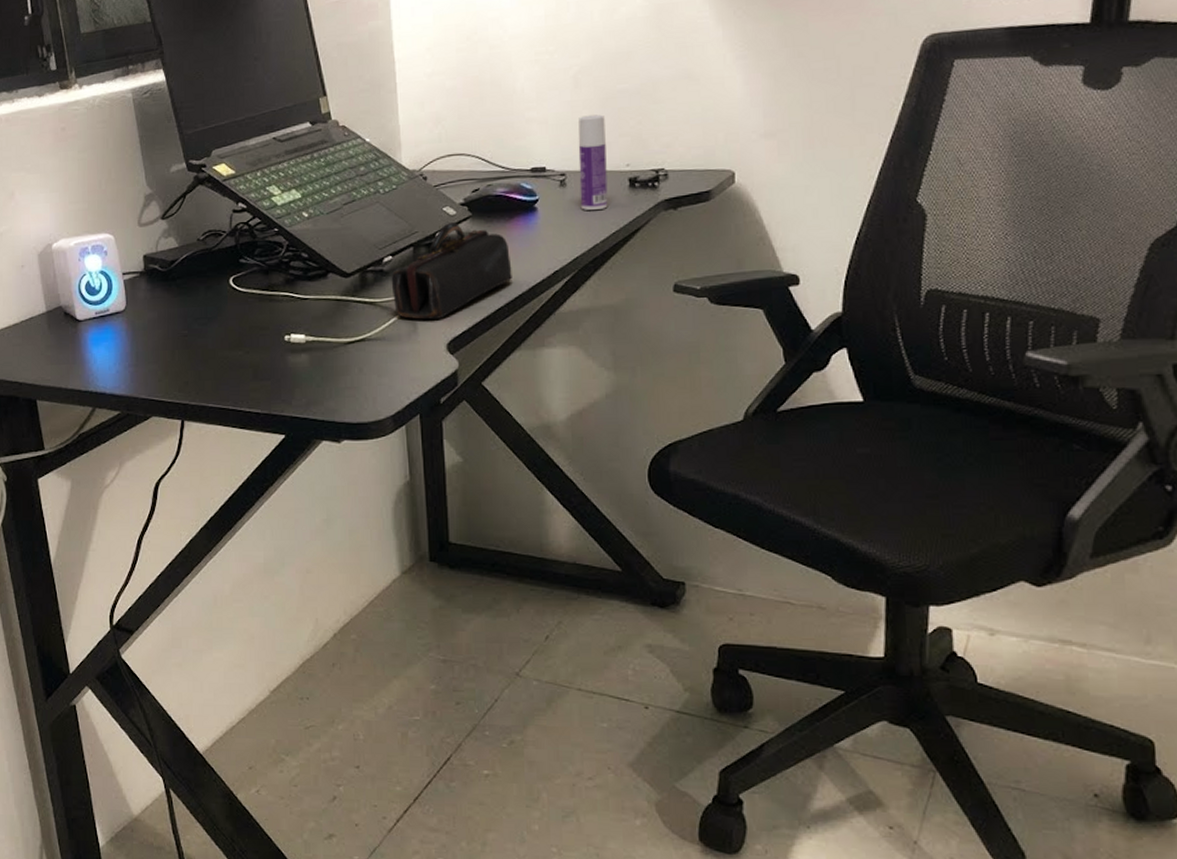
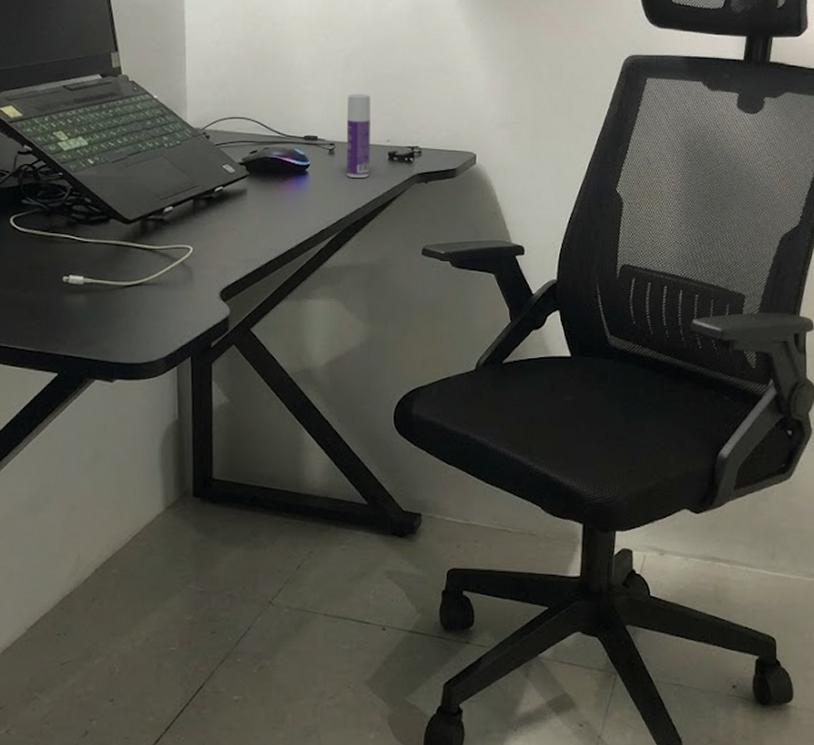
pencil case: present [391,222,512,321] -> none [170,179,283,269]

